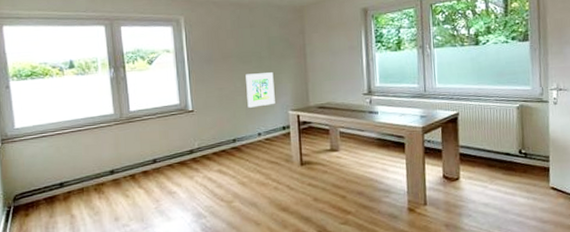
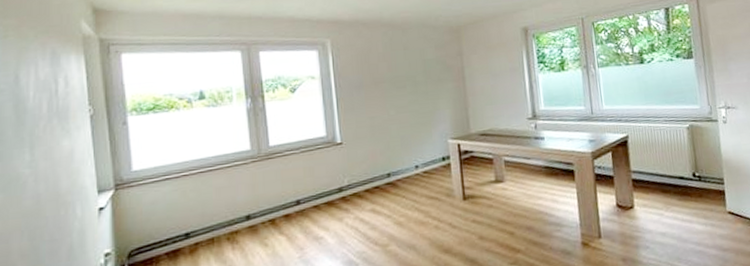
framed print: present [246,72,275,108] -> none [400,98,433,138]

